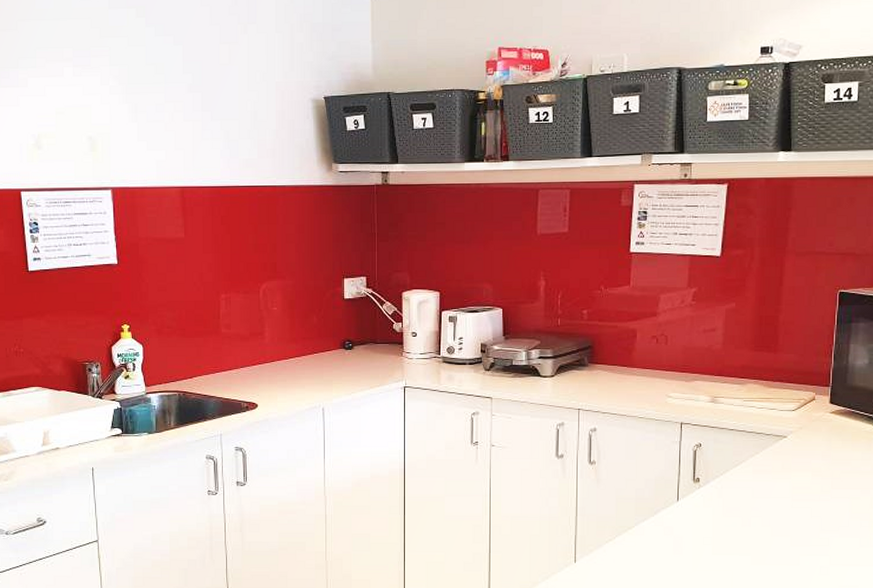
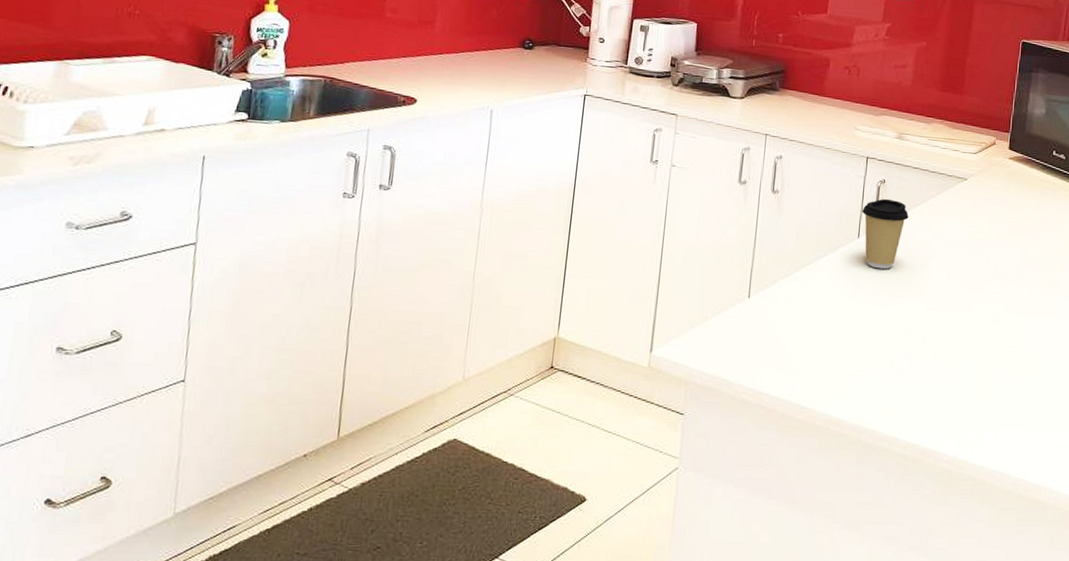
coffee cup: none [679,461,728,529] -> present [861,198,909,269]

